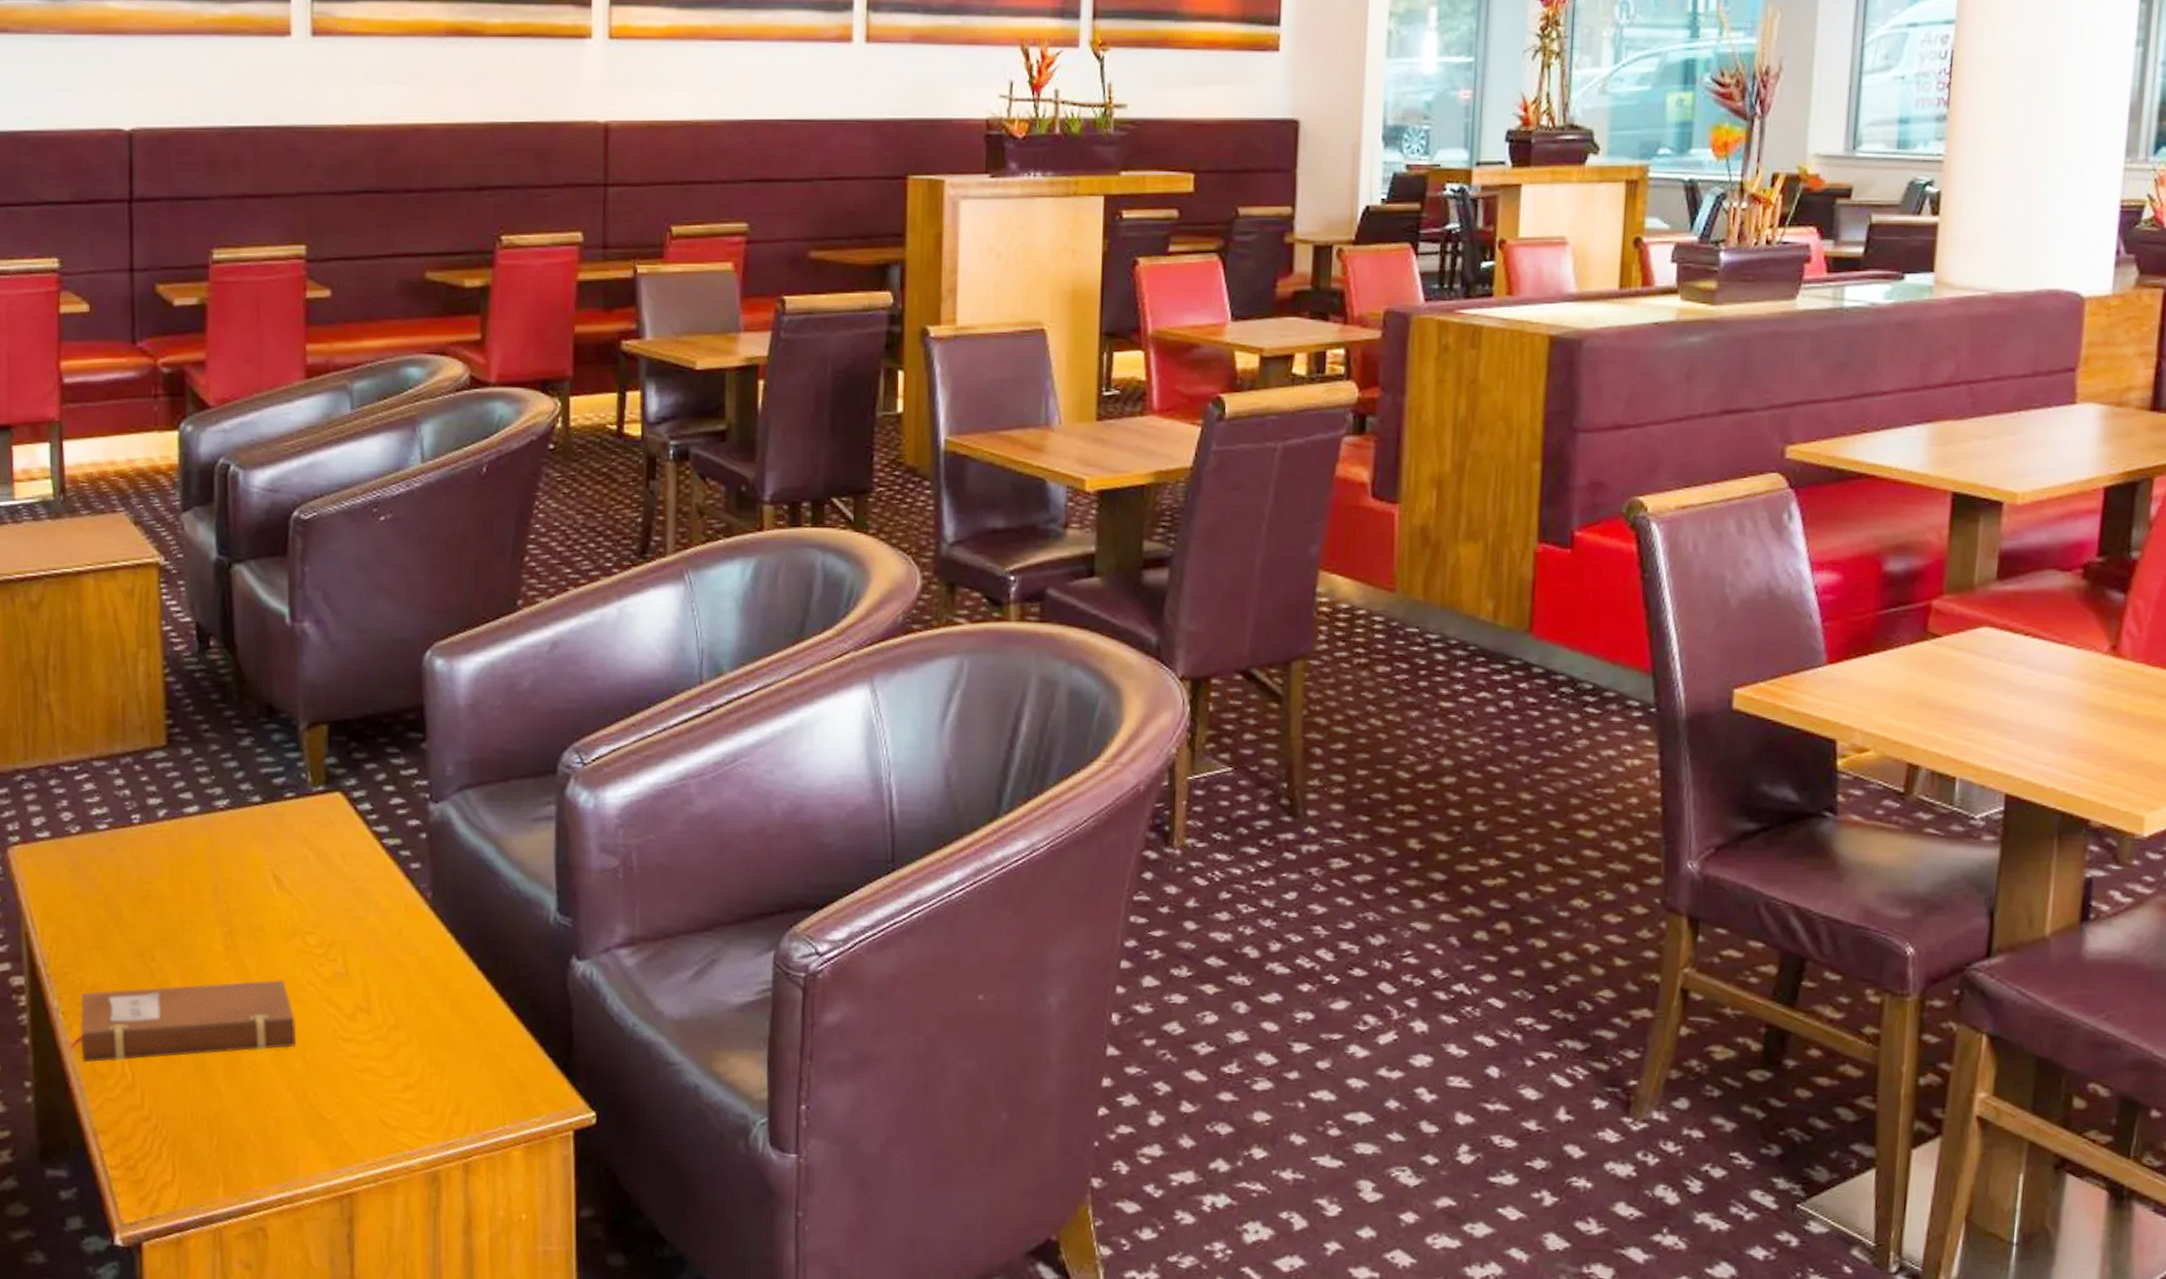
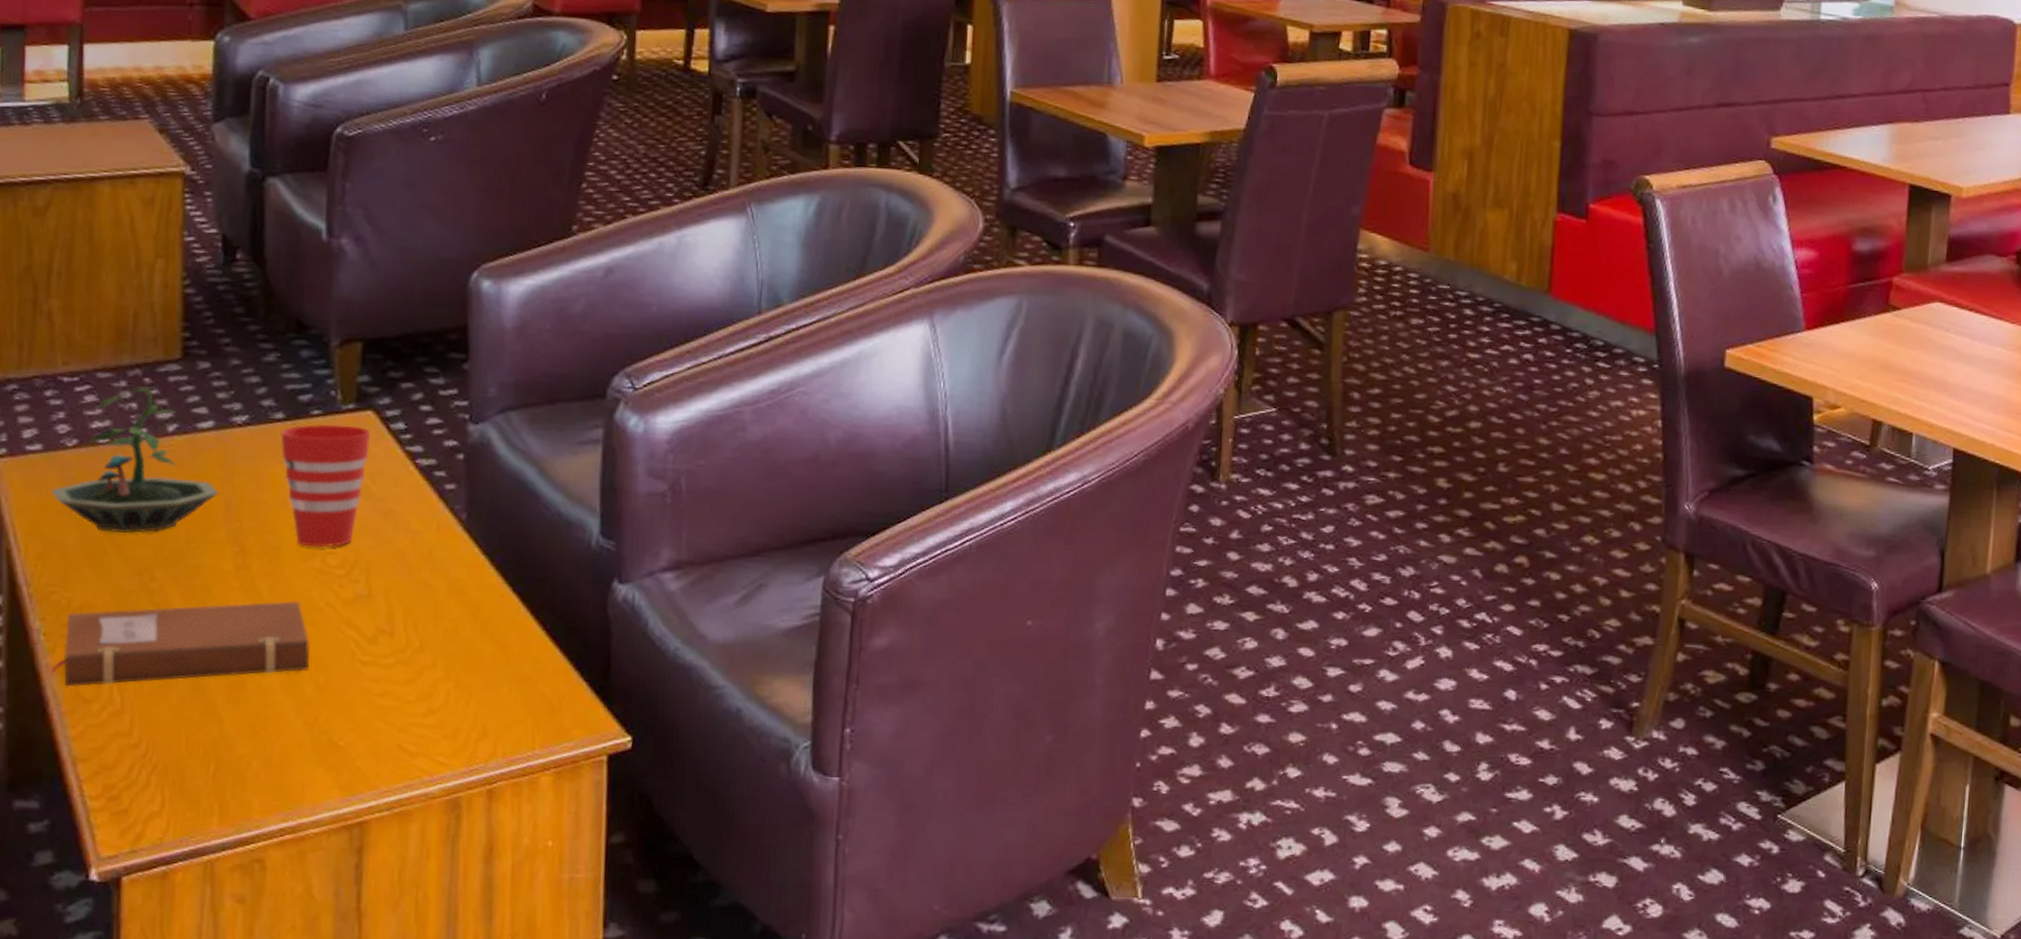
terrarium: none [60,774,207,916] -> present [51,386,220,533]
cup: none [259,806,341,927] -> present [280,423,372,548]

